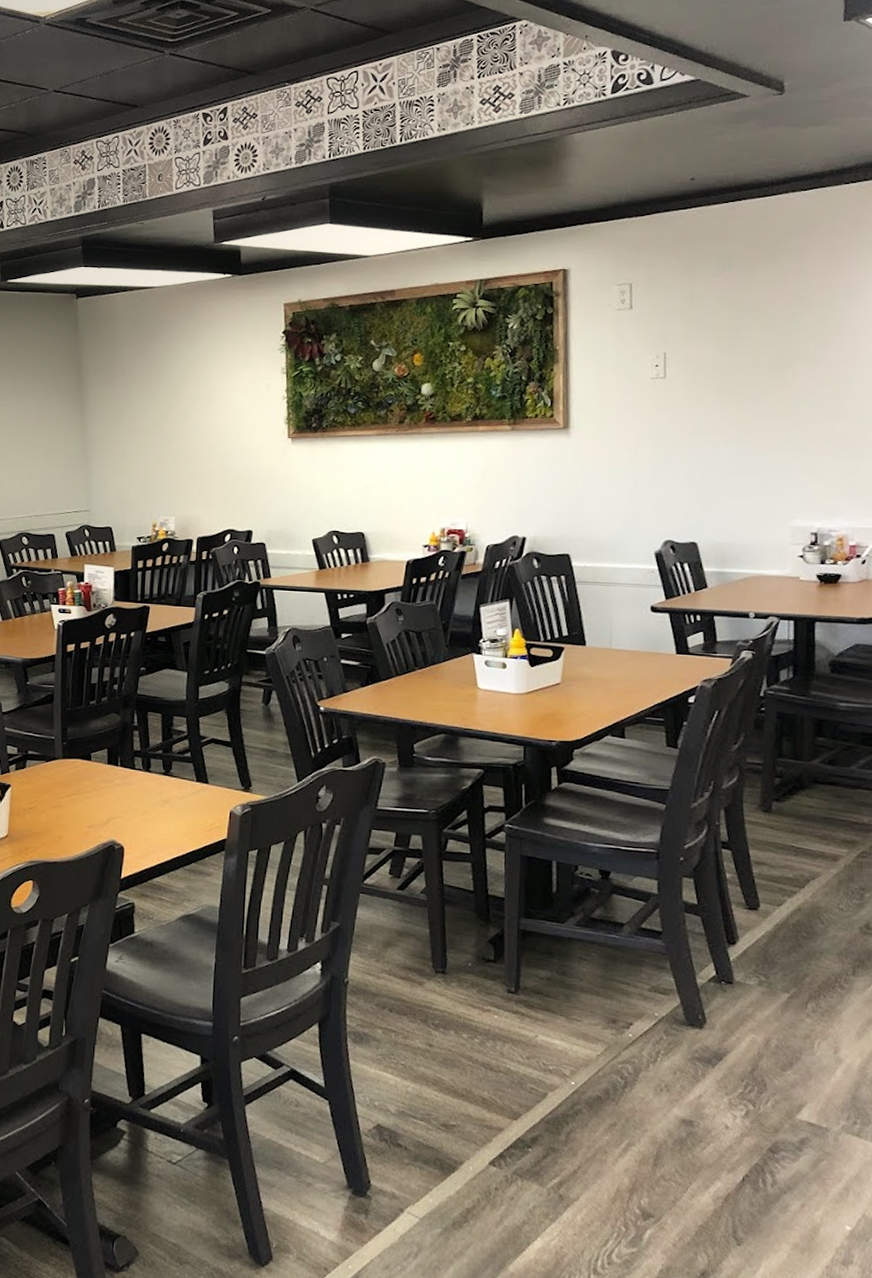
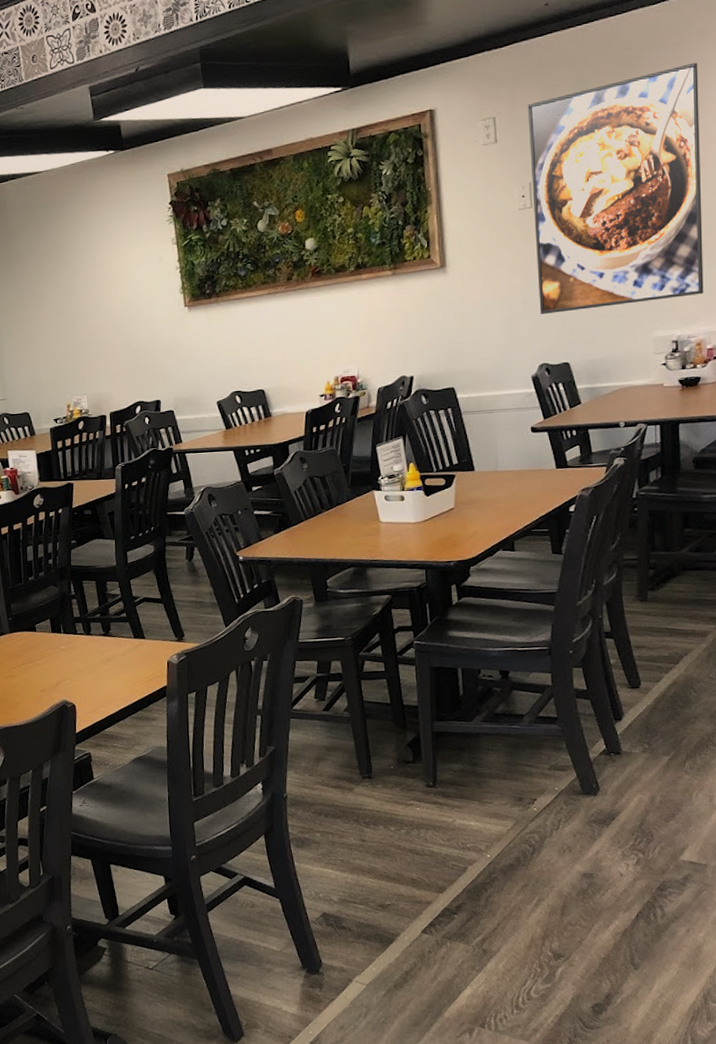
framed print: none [666,251,850,489] -> present [527,62,704,314]

